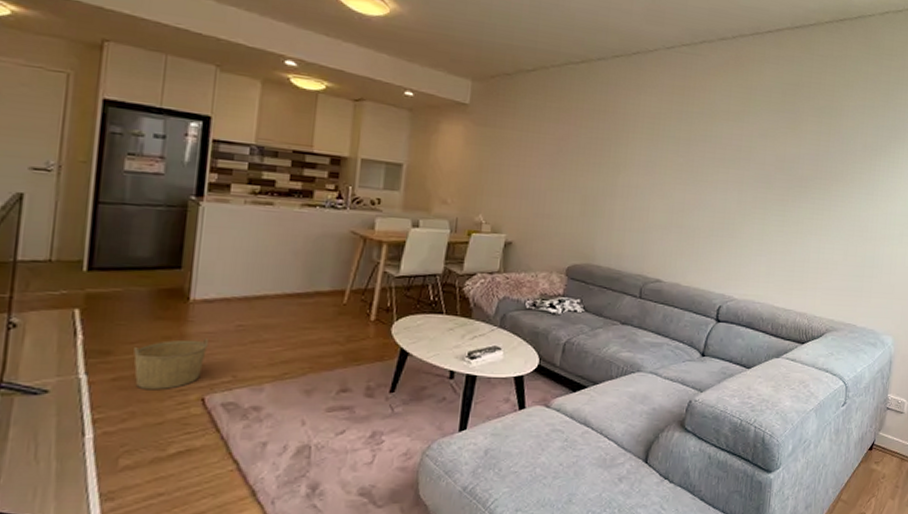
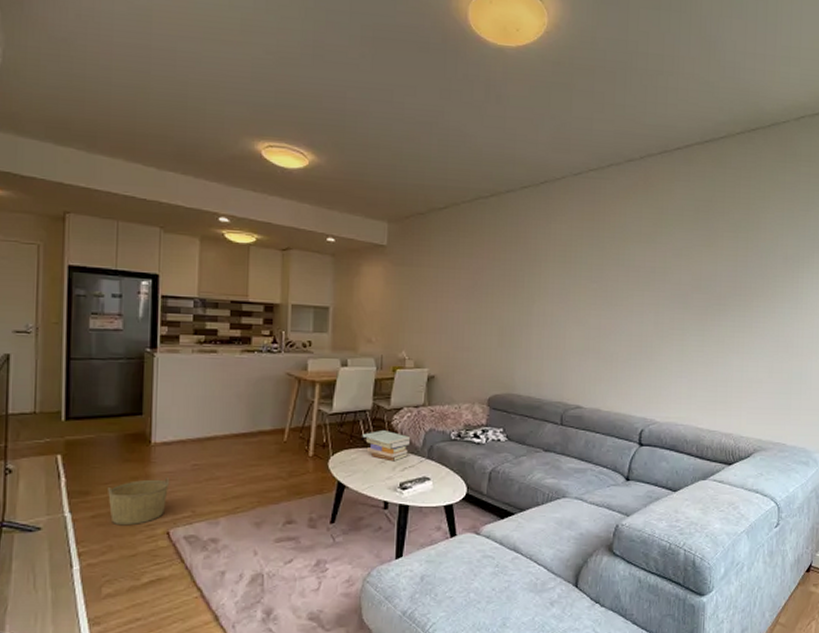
books: none [430,296,483,330] -> present [362,431,411,462]

